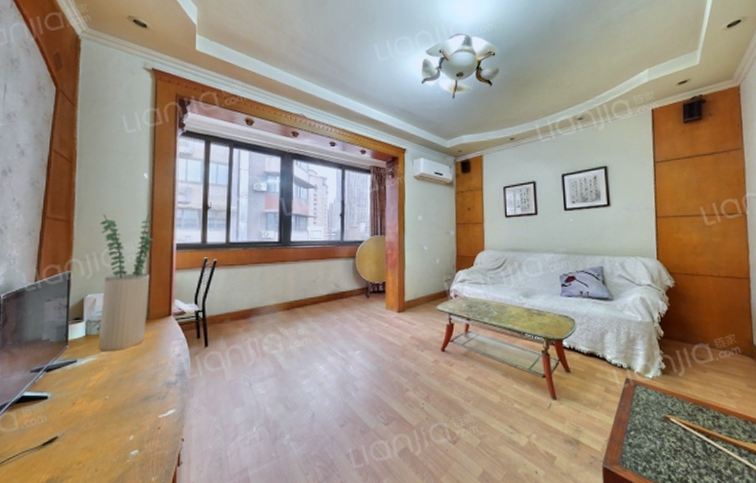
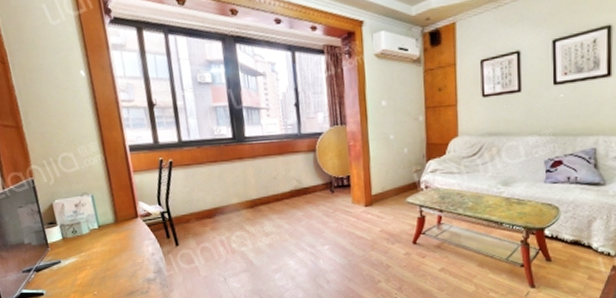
vase: present [98,214,153,351] -> none [49,115,118,253]

